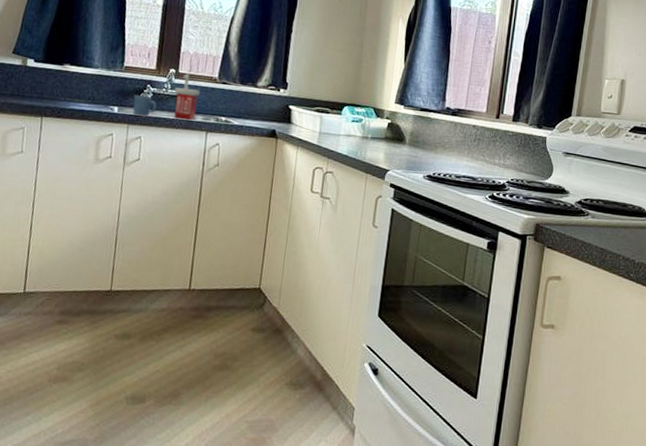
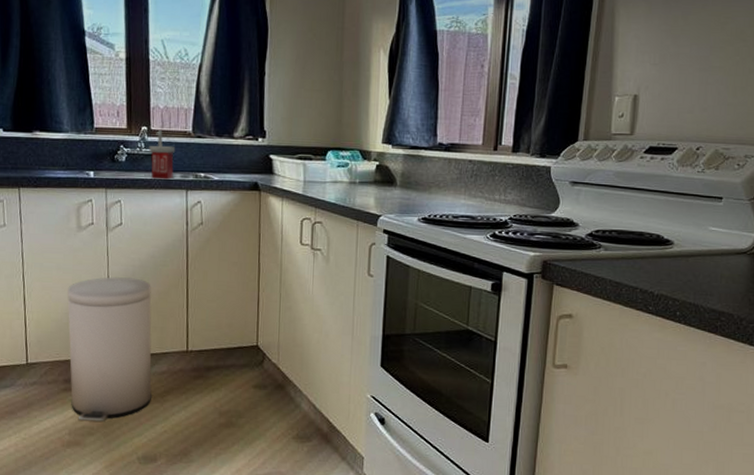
pedal bin: none [64,210,161,358] -> present [67,277,152,423]
mug: present [132,94,157,117] -> none [108,156,133,180]

